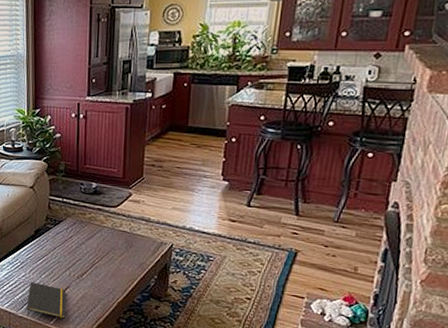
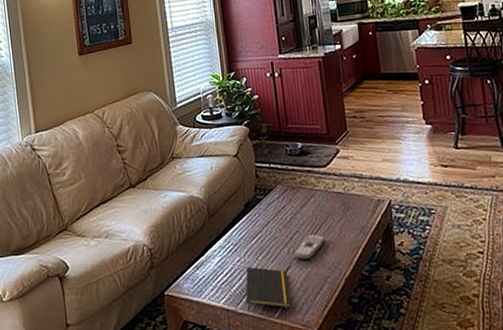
remote control: none [74,263,106,284] -> present [294,234,326,260]

